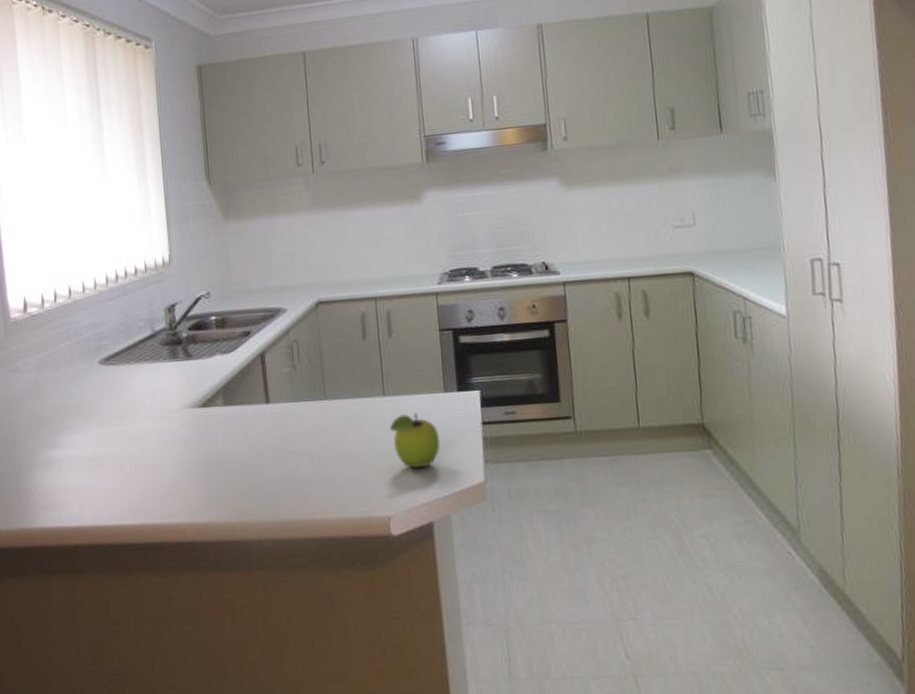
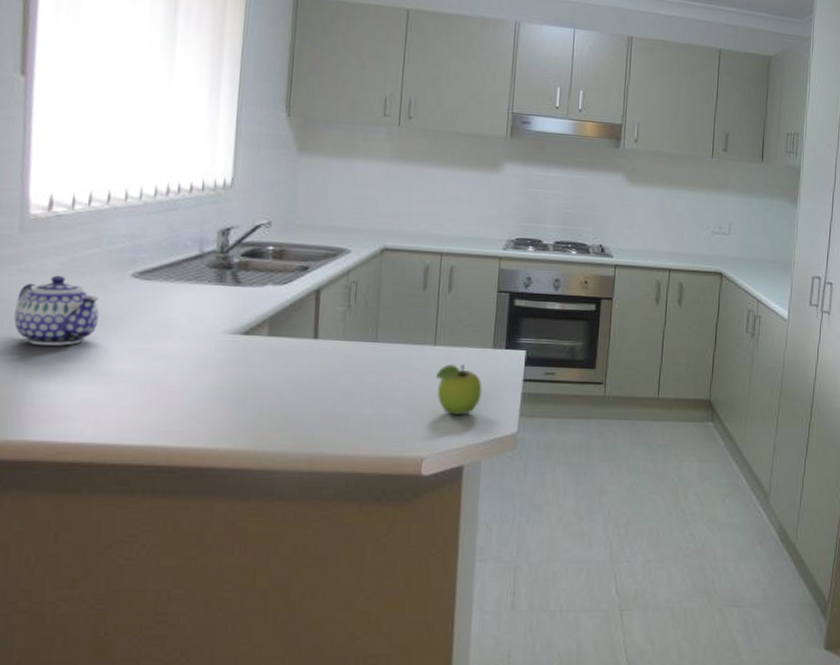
teapot: none [11,371,78,438] -> present [14,275,100,346]

